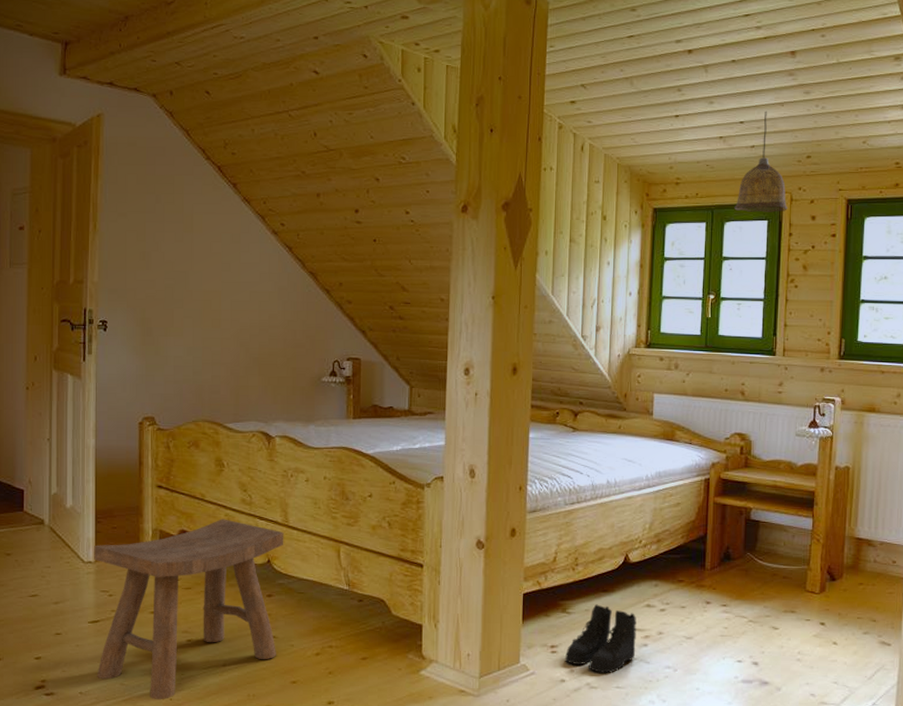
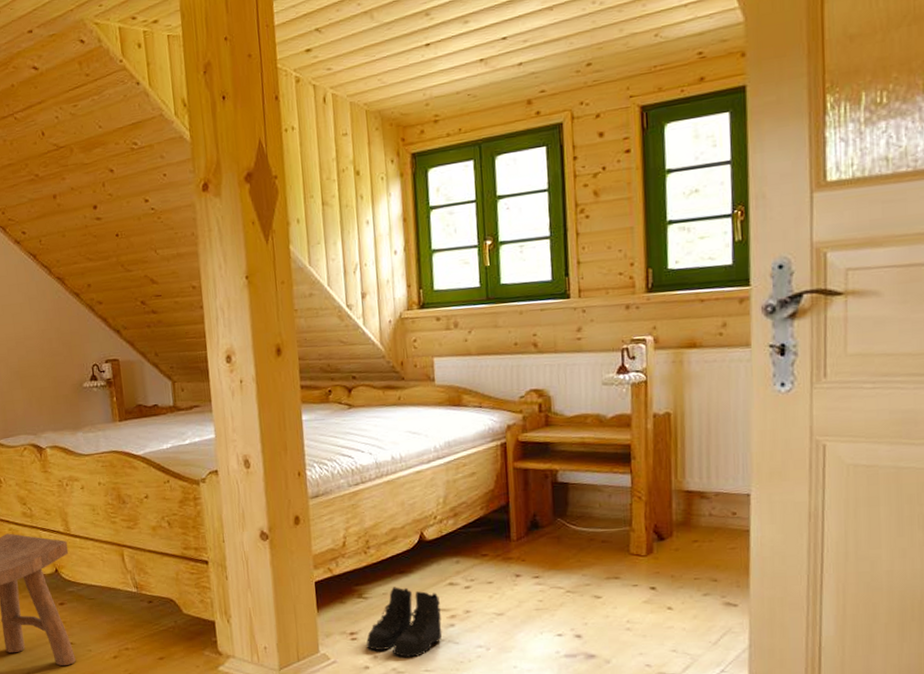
pendant lamp: present [734,111,788,212] -> none [505,19,569,141]

